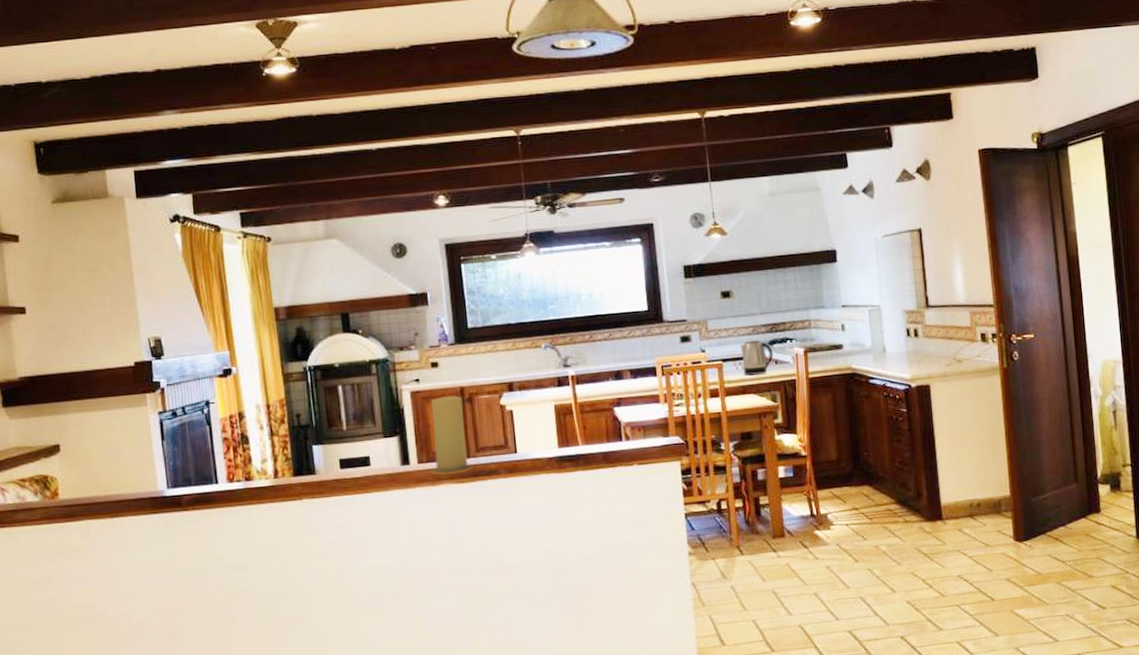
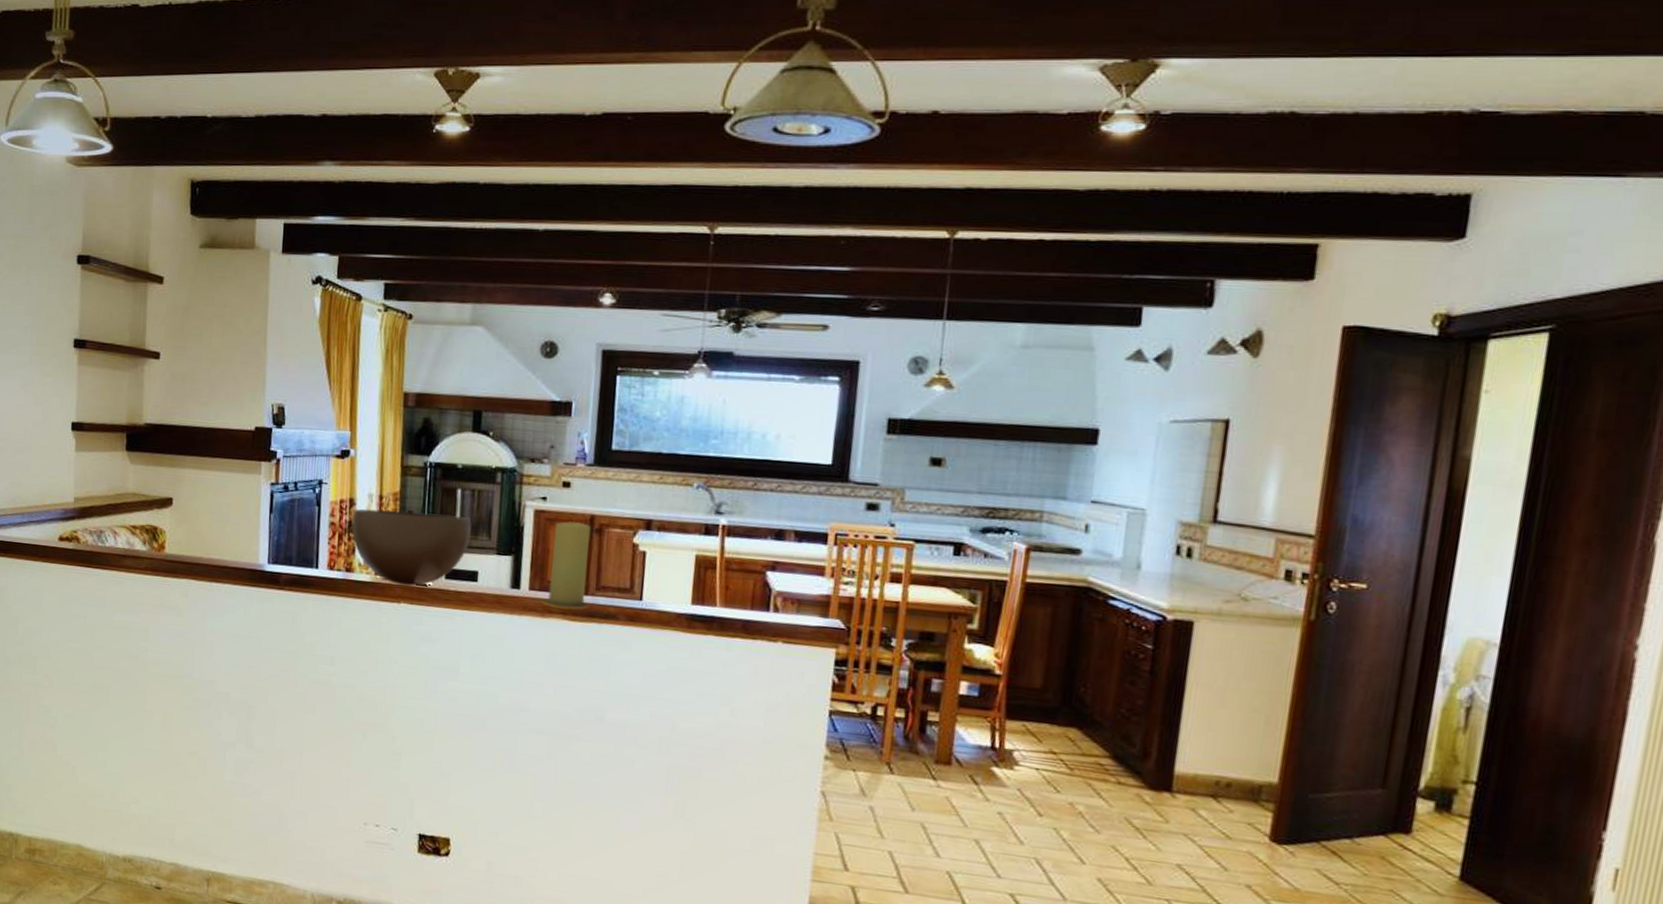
bowl: none [243,409,358,484] -> present [351,509,472,587]
kettle: present [740,339,774,376] -> none [939,522,985,567]

